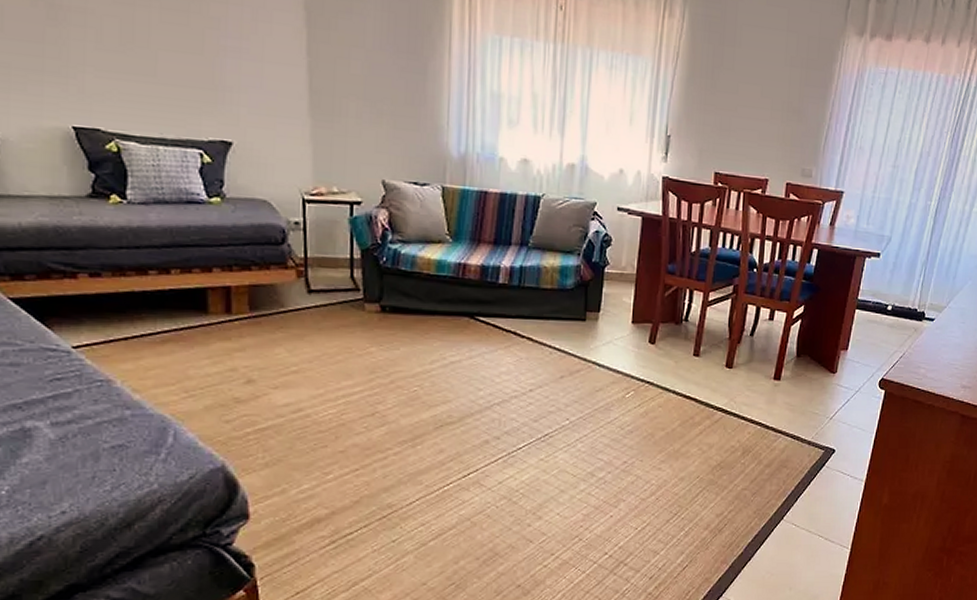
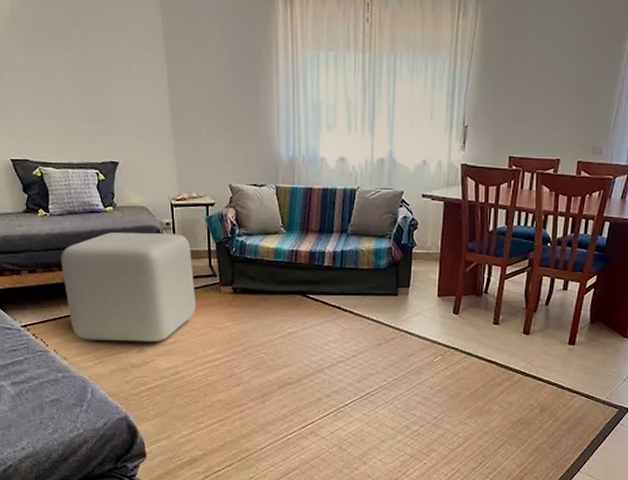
pouf: none [139,229,330,371] -> present [61,232,195,342]

